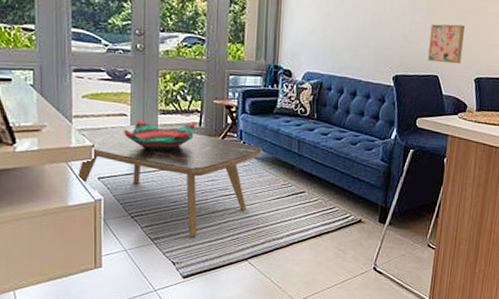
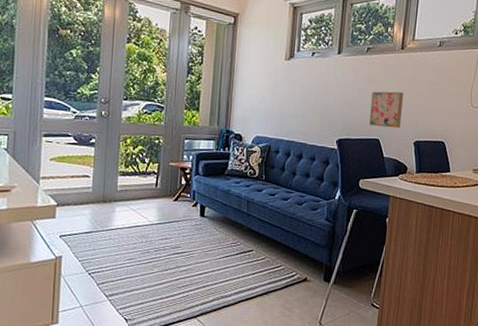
coffee table: present [77,124,263,237] -> none [40,185,214,294]
decorative bowl: present [124,119,196,151] -> none [86,180,152,210]

